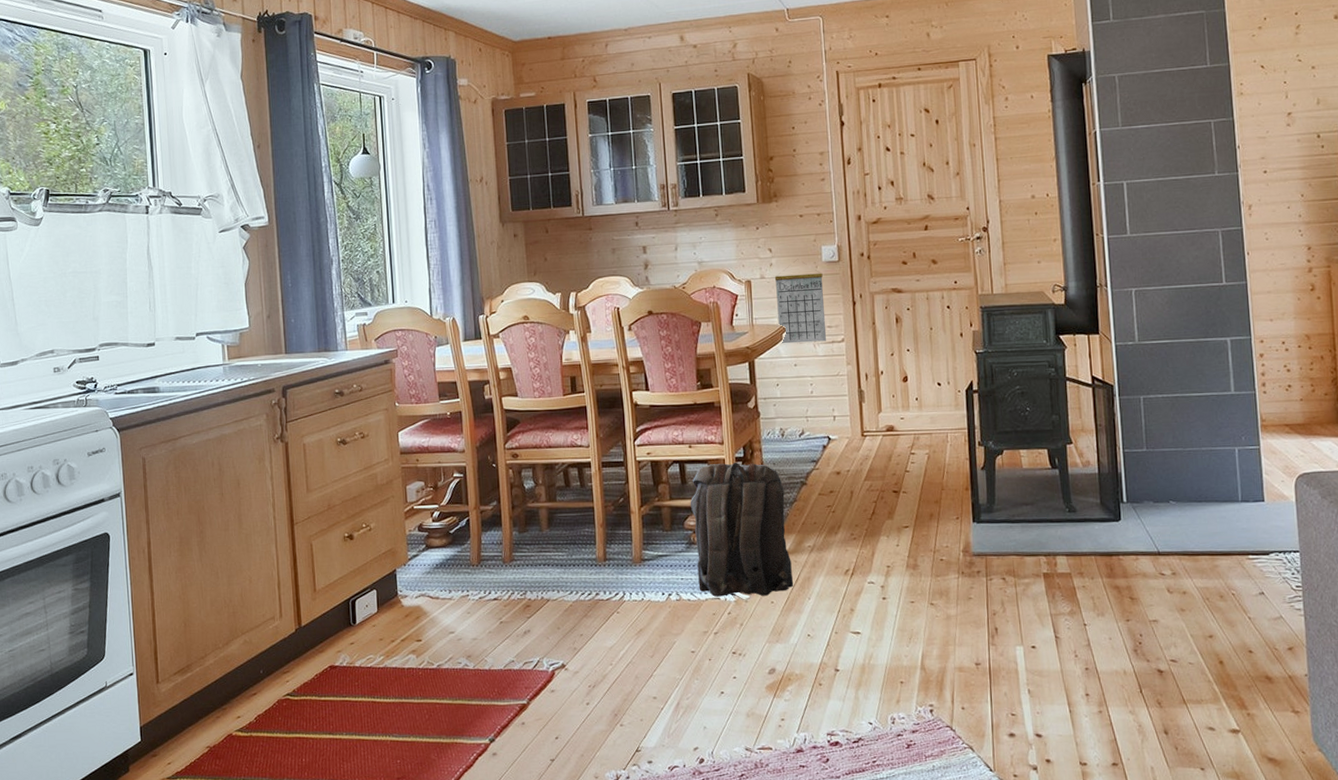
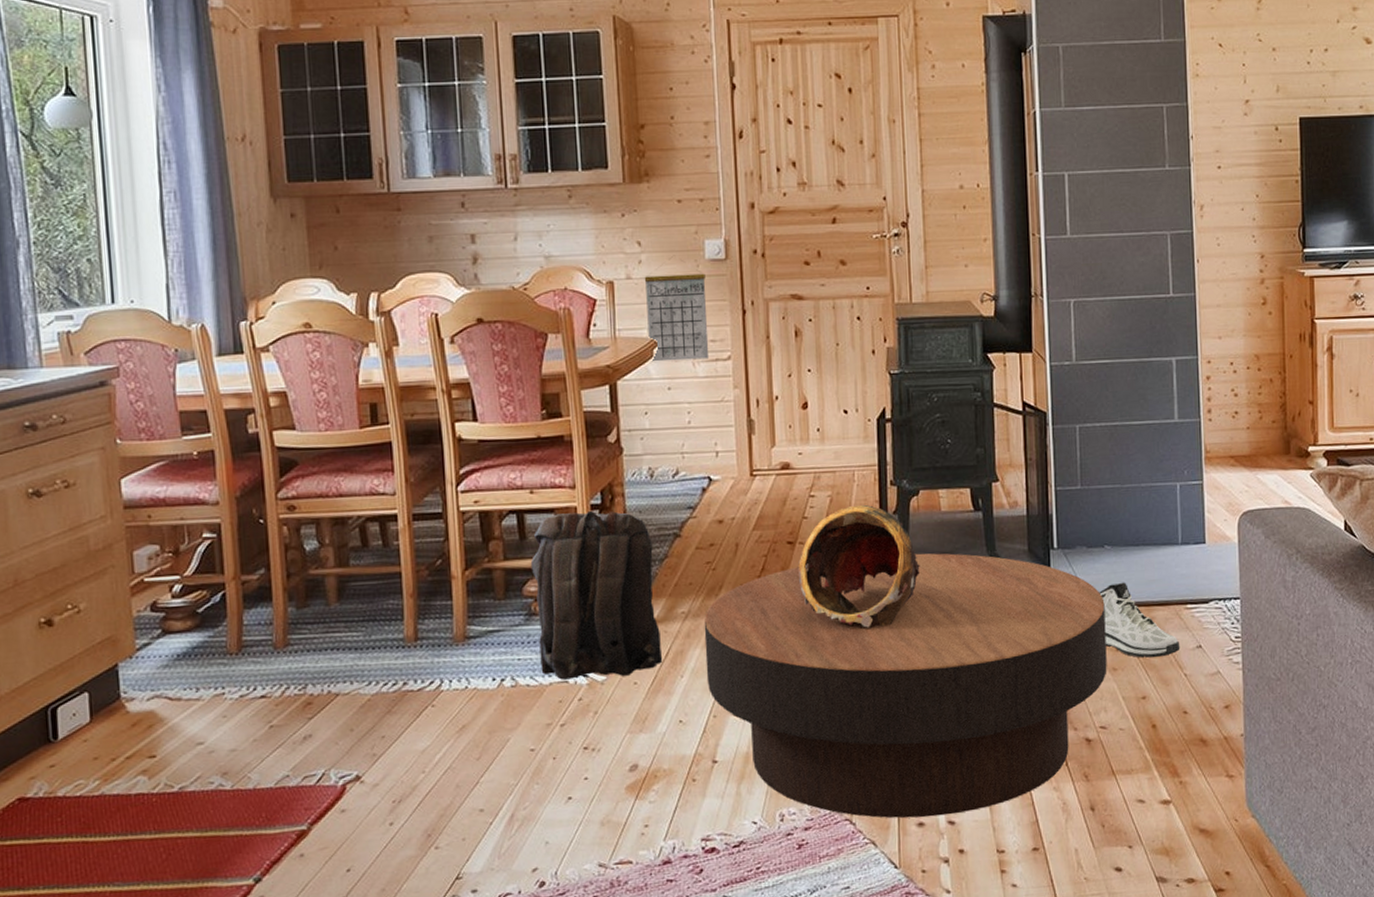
coffee table: none [826,503,1176,729] -> present [704,553,1107,818]
decorative bowl: none [902,461,1006,565] -> present [798,504,920,628]
sneaker: none [1166,533,1244,601] -> present [1099,582,1180,658]

